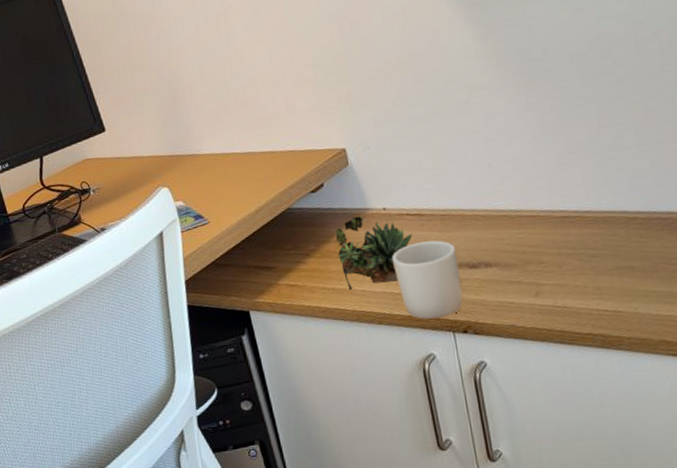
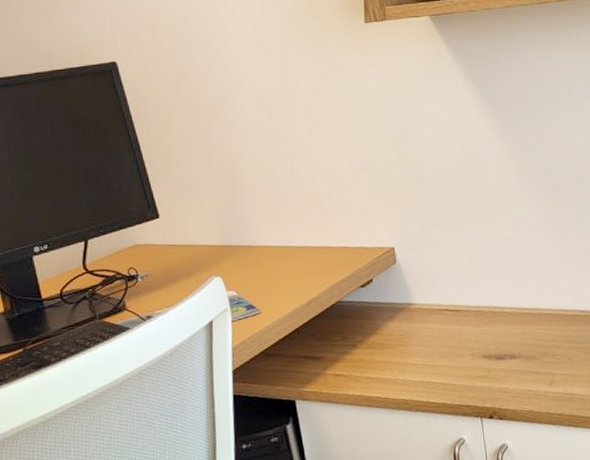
succulent plant: present [334,207,413,291] -> none [380,302,450,380]
mug: present [391,240,464,320] -> none [430,334,491,407]

